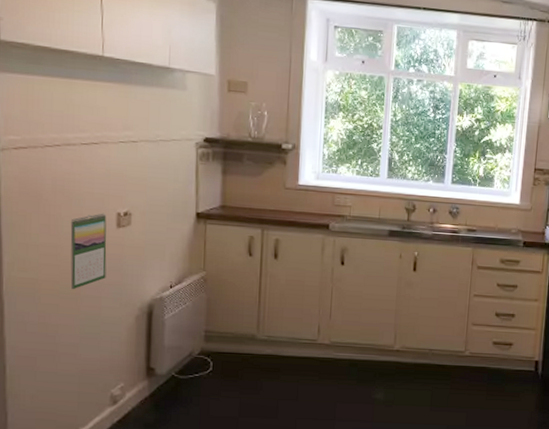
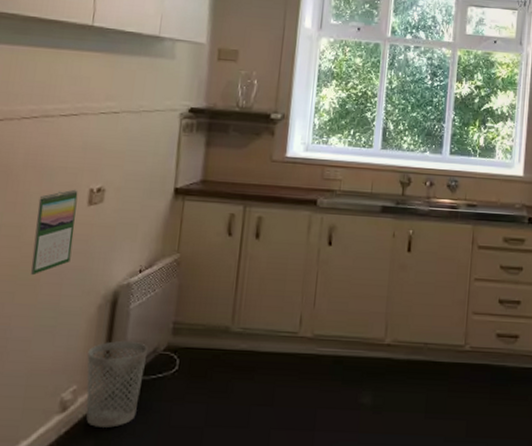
wastebasket: none [130,346,184,417] -> present [86,340,148,428]

